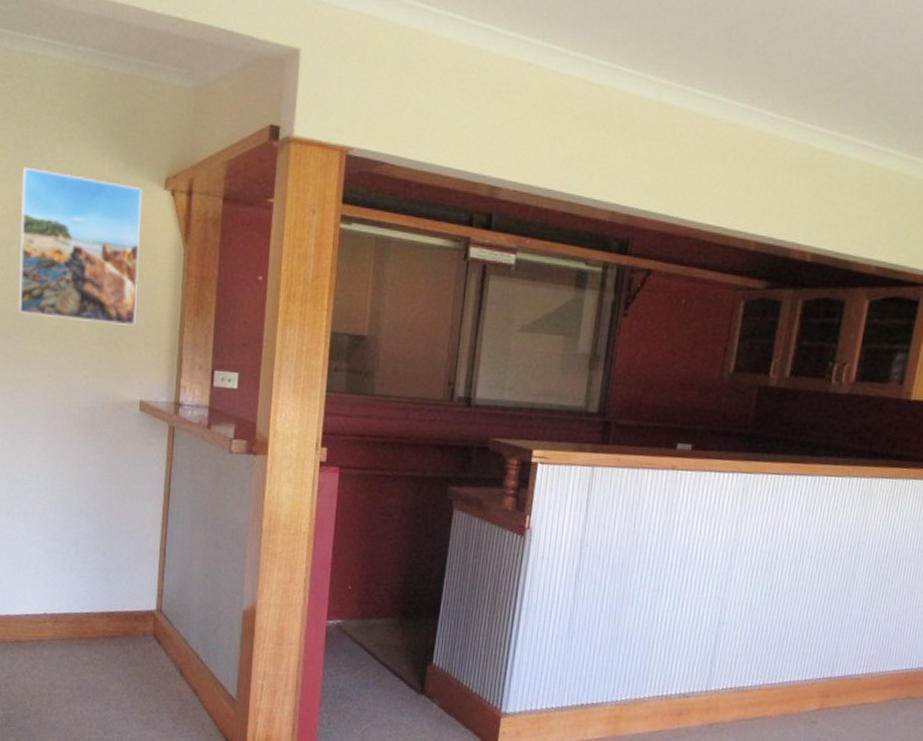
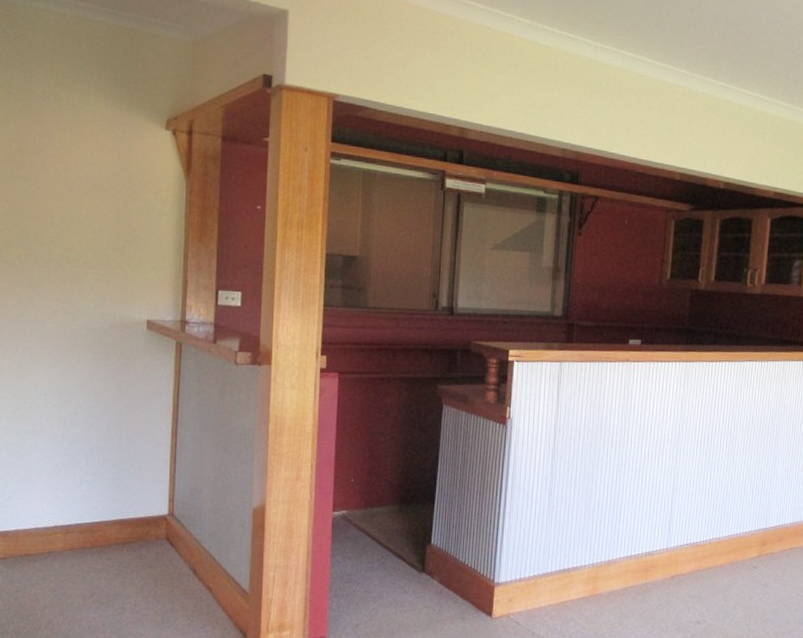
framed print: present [19,166,143,327] -> none [24,108,145,253]

